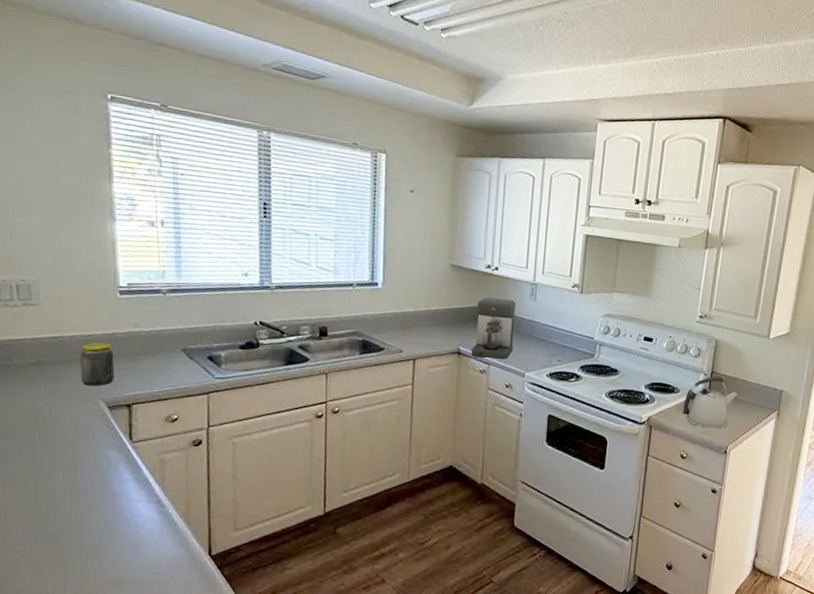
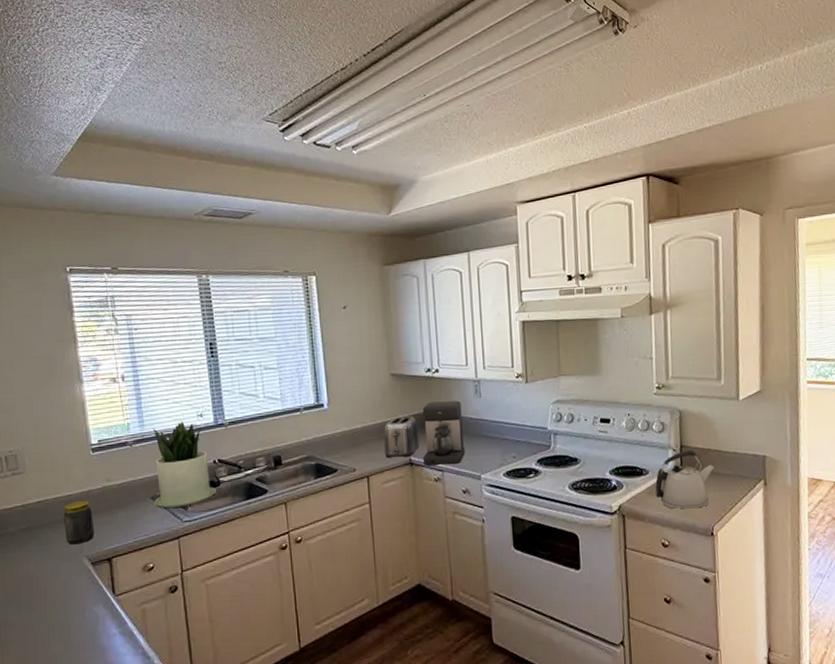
planter: none [185,277,255,364] -> present [152,421,217,509]
toaster: none [433,307,470,347] -> present [384,416,419,459]

